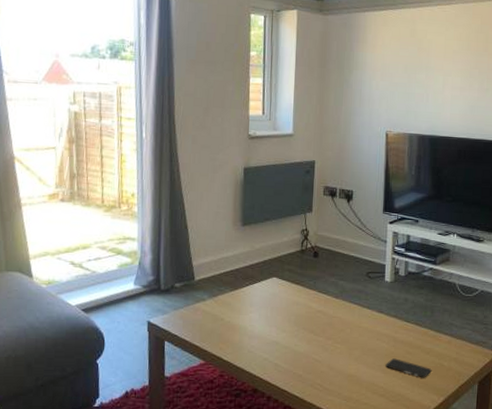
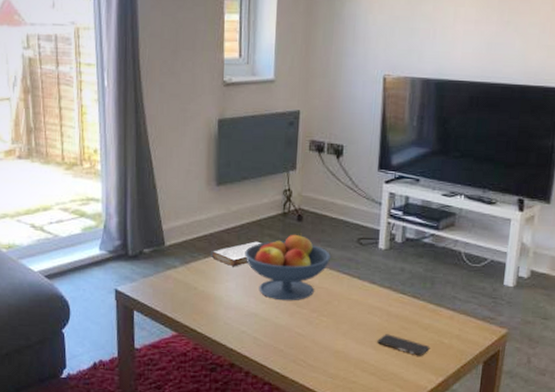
book: none [235,275,281,299] -> present [210,241,261,267]
fruit bowl: none [267,268,344,330] -> present [245,233,332,301]

